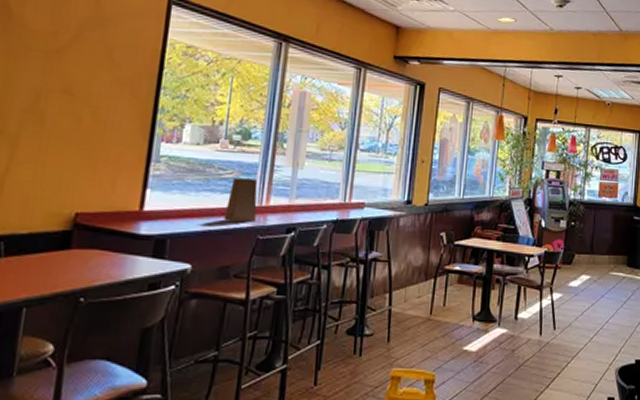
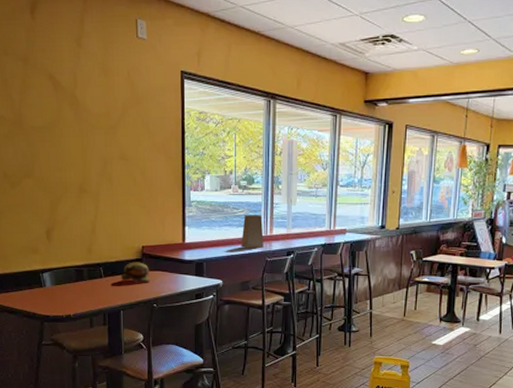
burger: none [31,235,82,267] -> present [120,262,150,283]

